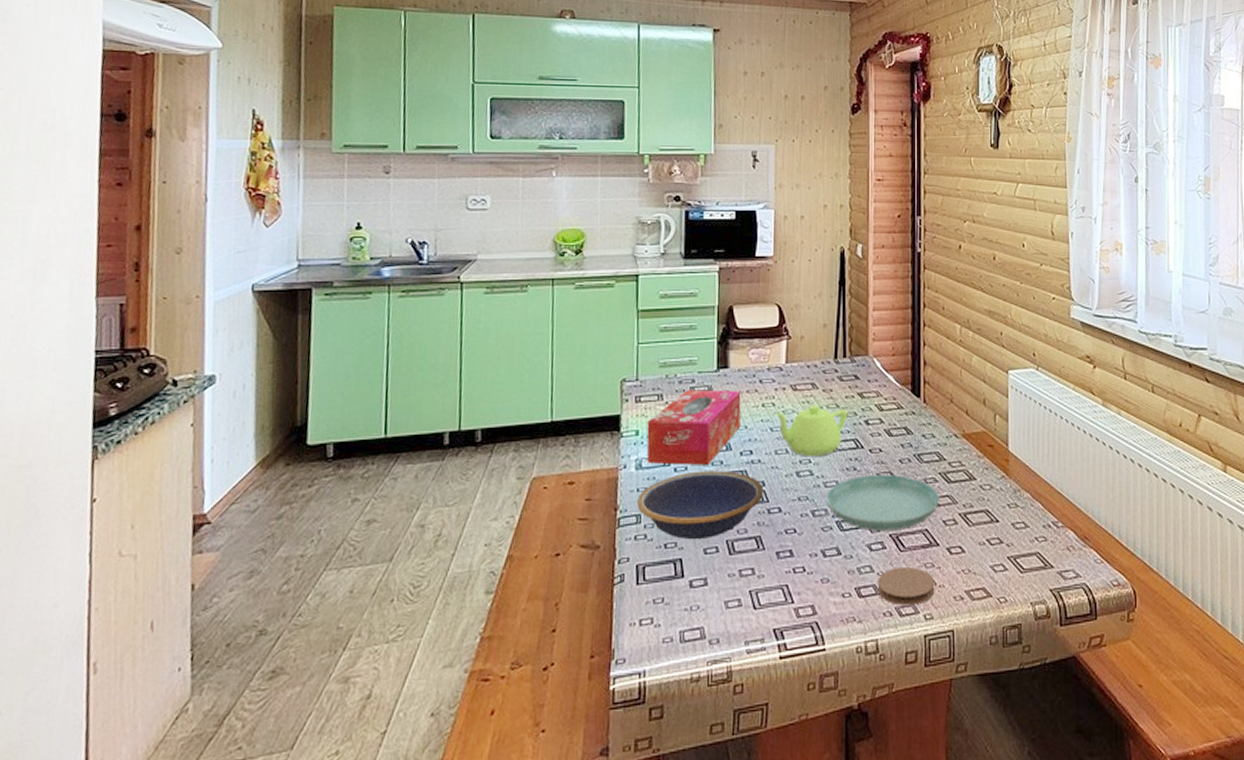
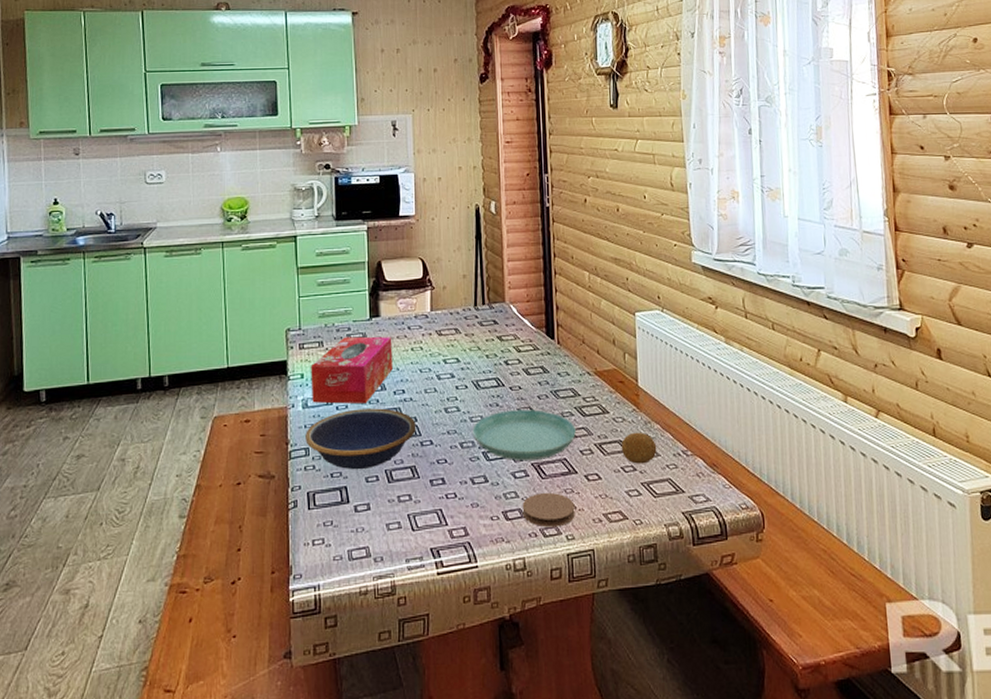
teapot: present [773,404,848,456] -> none [422,347,489,394]
fruit: none [987,501,1026,536] -> present [621,432,657,464]

